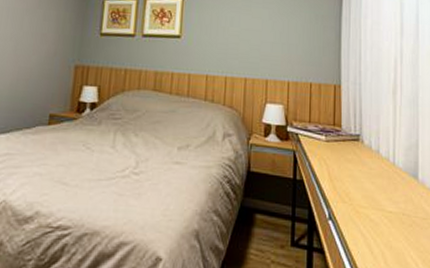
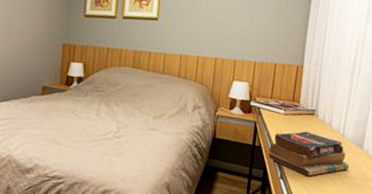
books: none [312,160,406,216] -> present [268,131,350,176]

